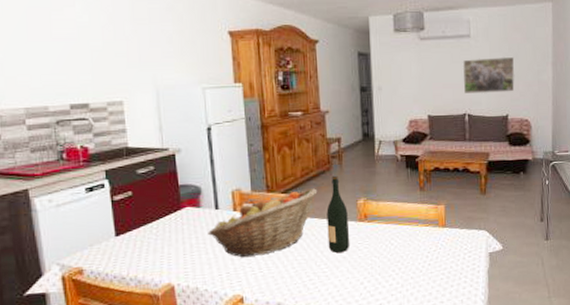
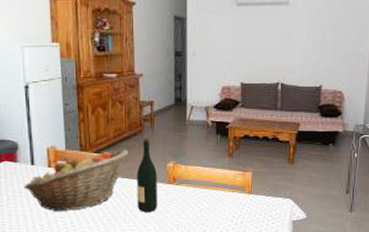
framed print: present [462,56,515,94] -> none [278,25,333,64]

